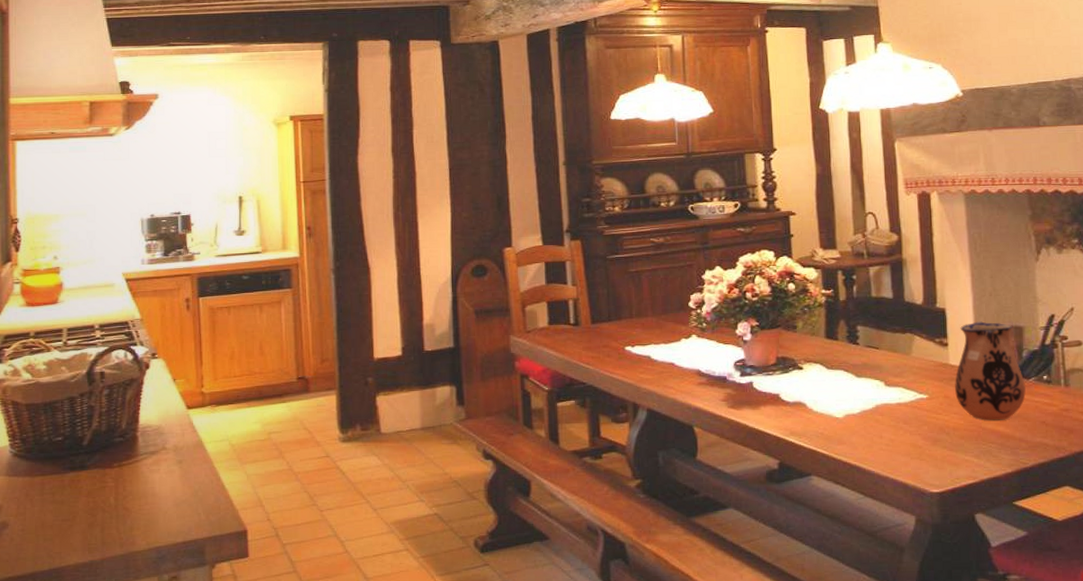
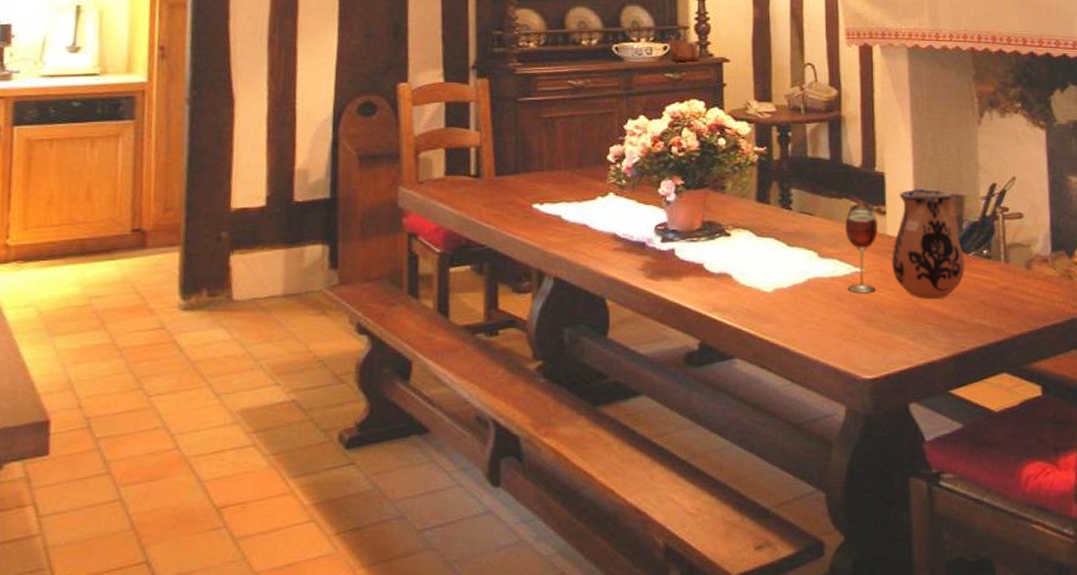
teapot: none [738,194,769,219] -> present [668,35,701,64]
wineglass: none [909,337,941,417] -> present [845,204,879,294]

